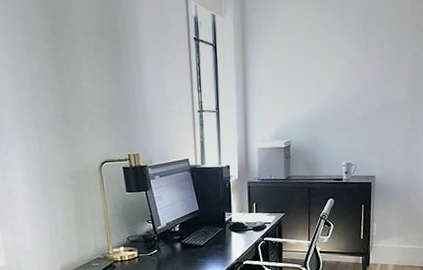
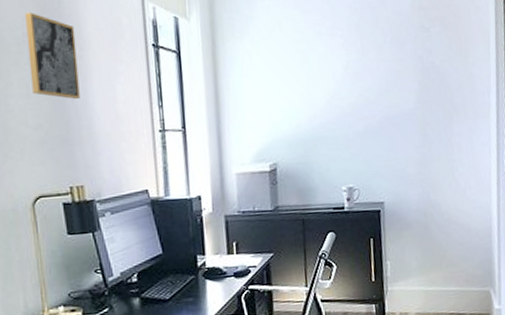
wall art: none [92,9,136,84] -> present [25,13,80,100]

